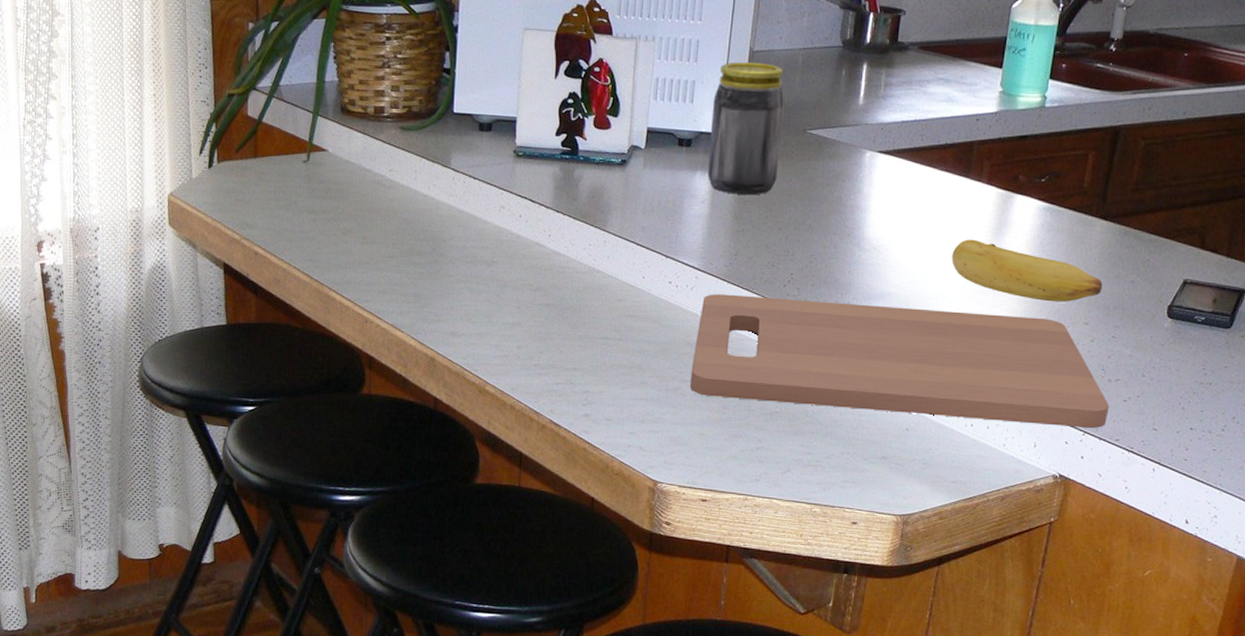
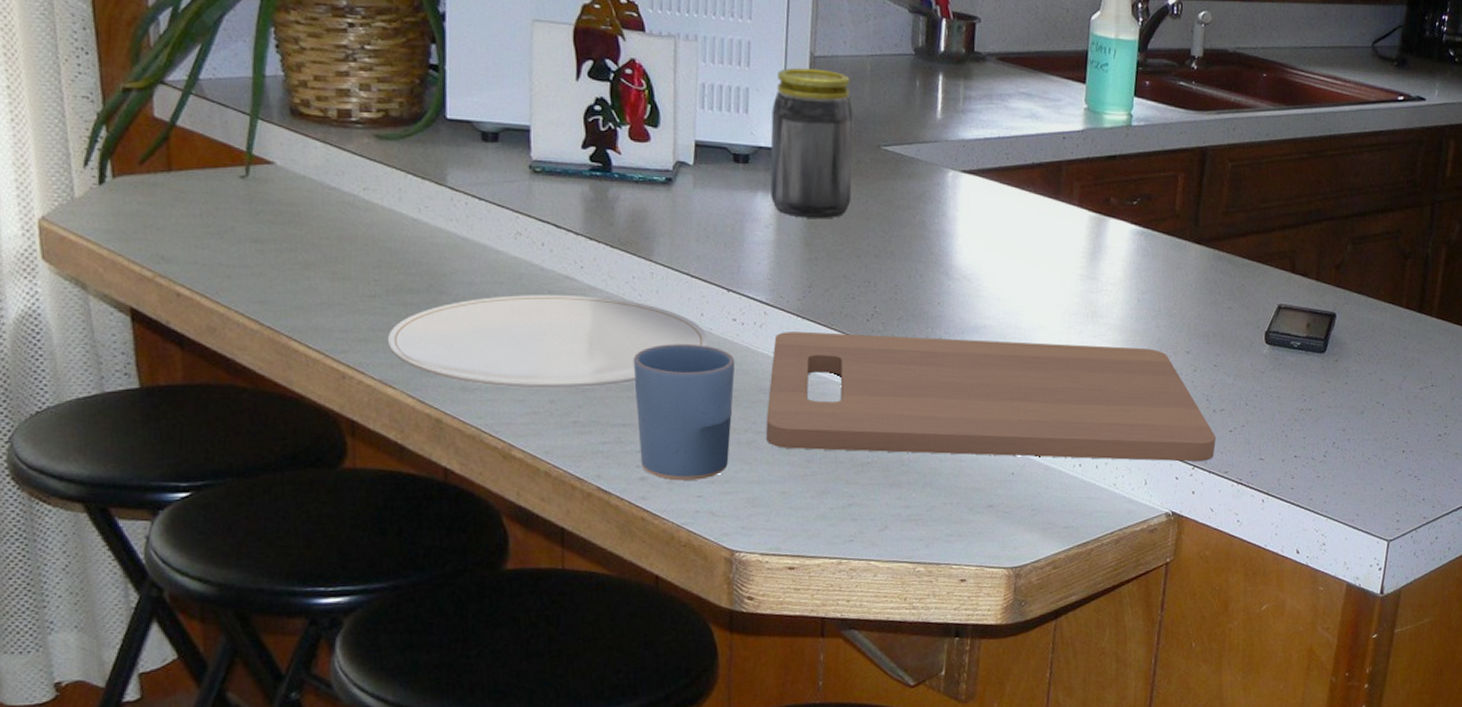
plate: none [399,258,647,337] -> present [387,294,708,389]
mug: none [585,302,669,419] -> present [633,343,736,481]
banana: present [952,239,1102,302] -> none [1047,266,1201,331]

